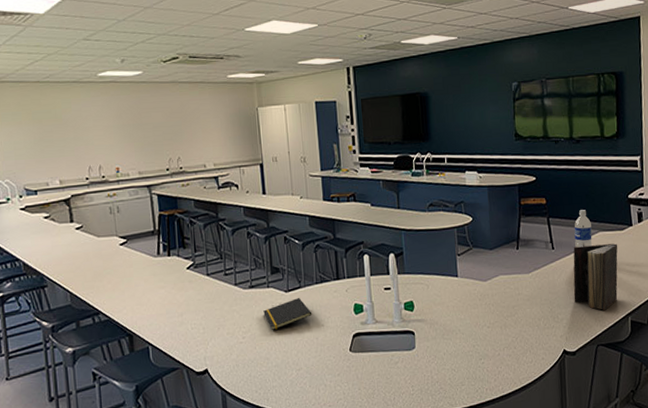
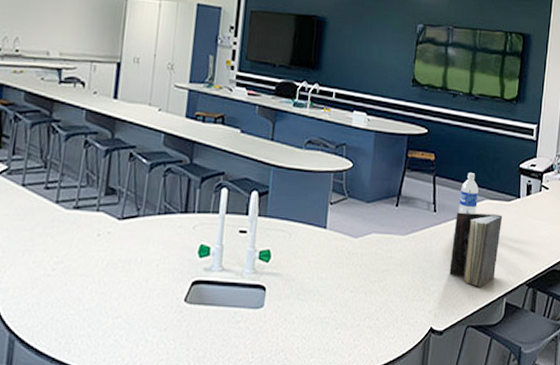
notepad: present [263,298,313,330] -> none [85,229,147,264]

